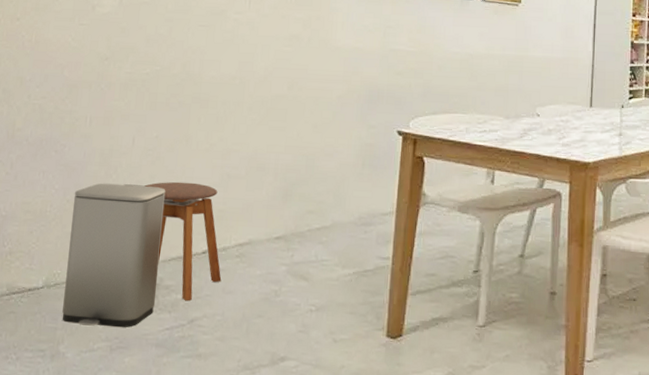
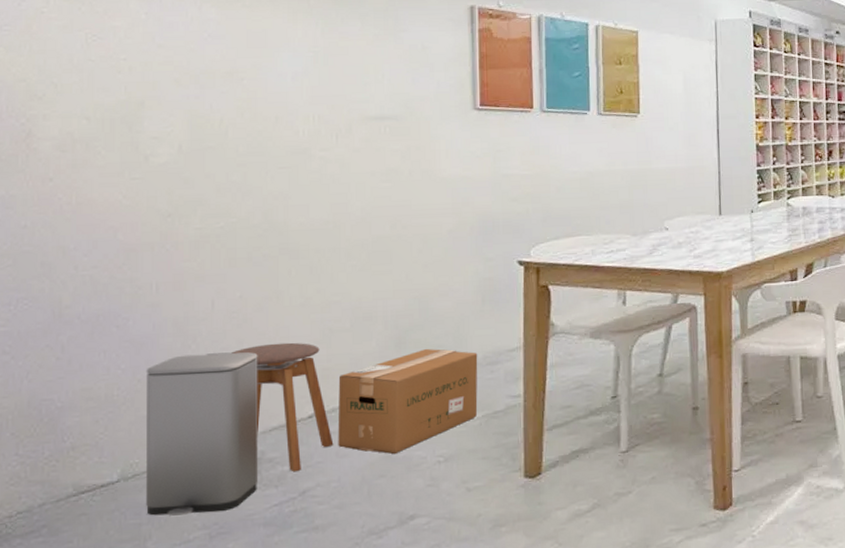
box: none [225,202,354,298] -> present [338,348,478,455]

